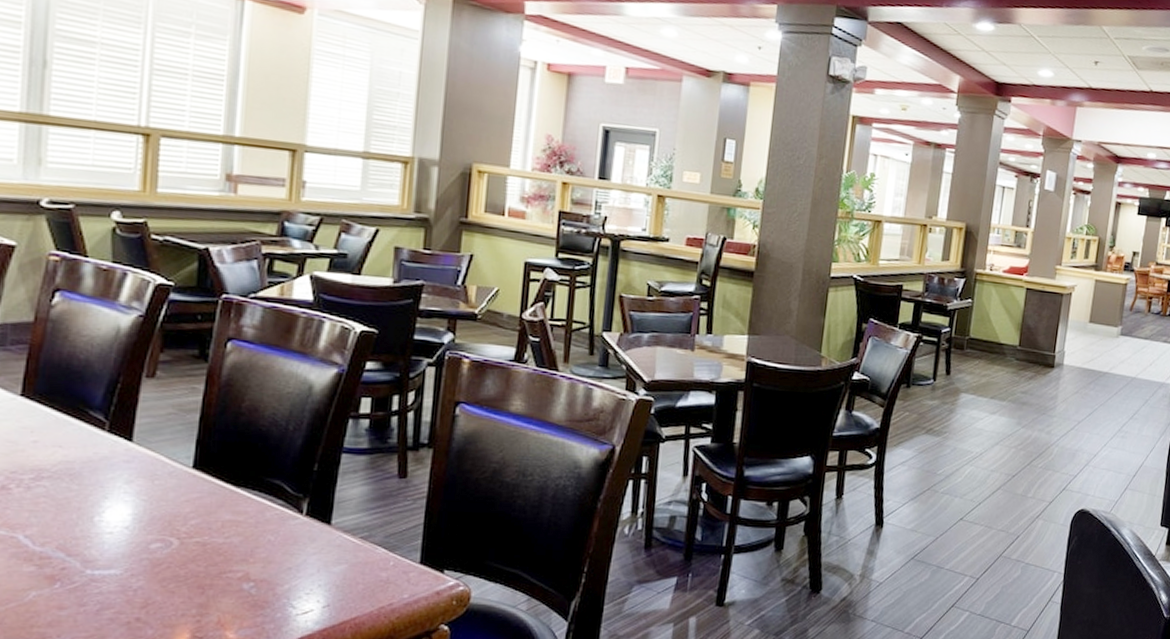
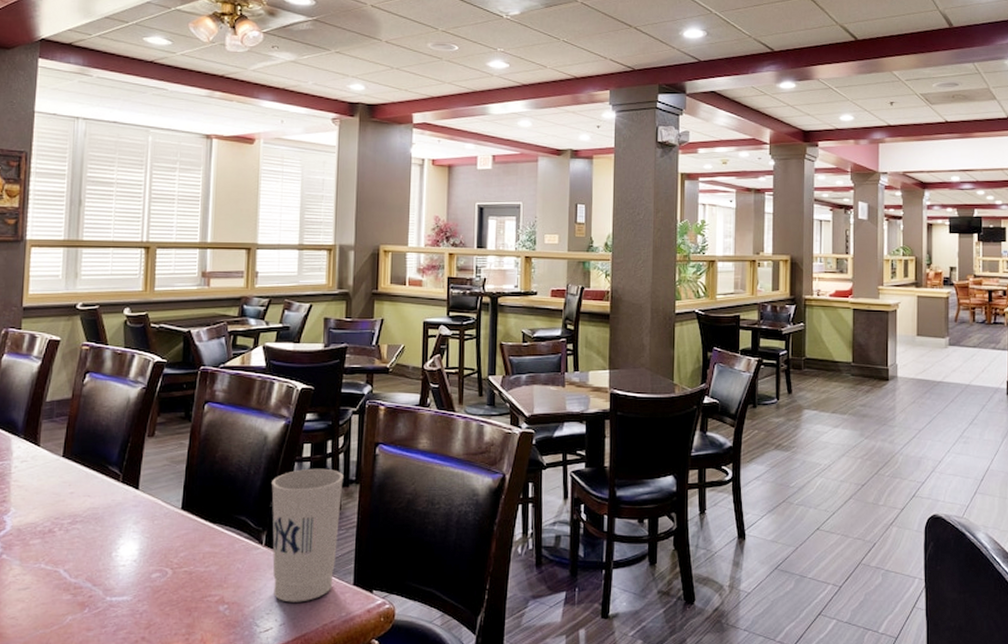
cup: none [315,427,413,582] -> present [271,468,344,602]

